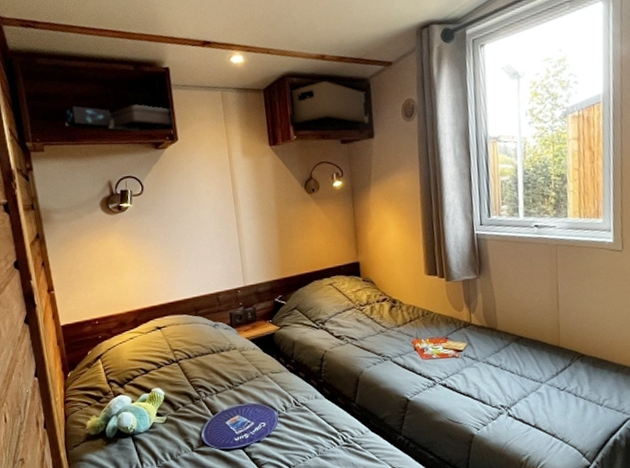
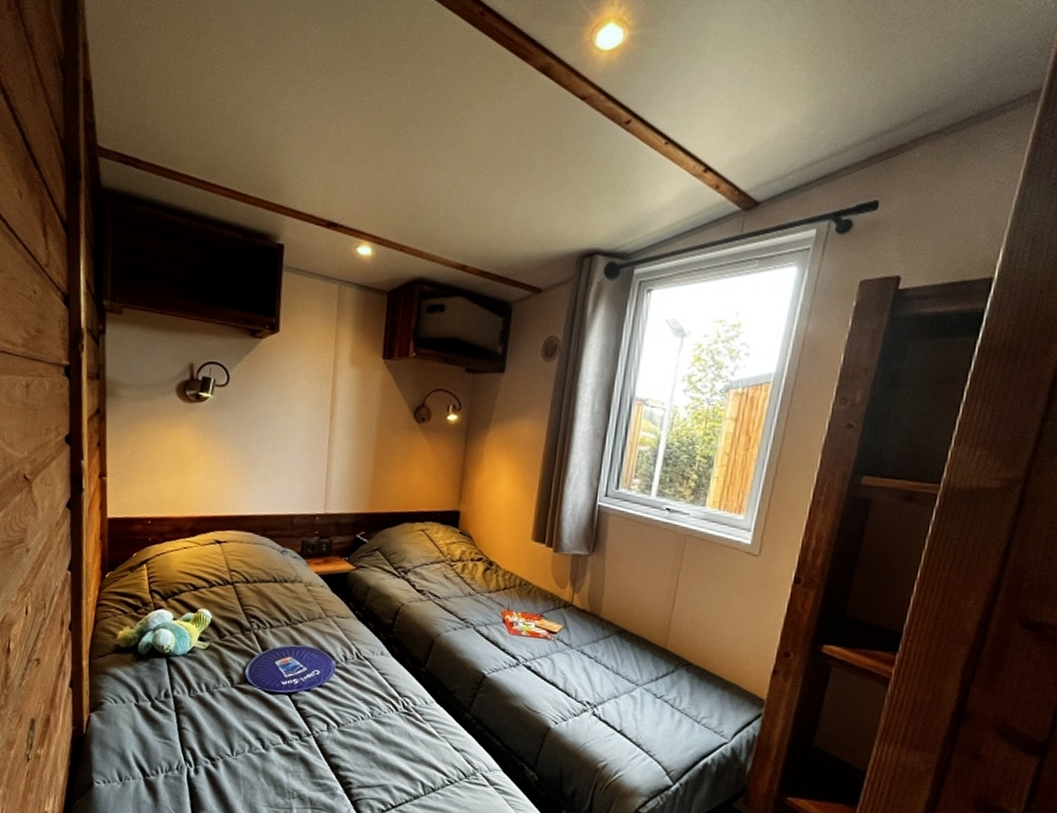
decorative box: present [64,106,112,130] -> none [152,268,207,302]
decorative box: present [109,104,172,133] -> none [202,279,278,315]

